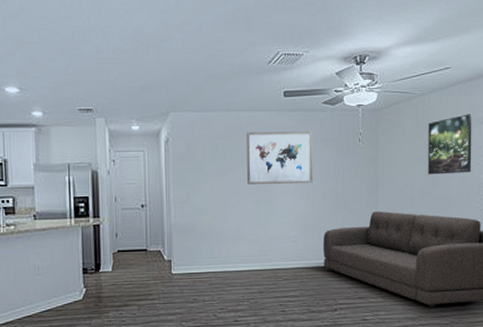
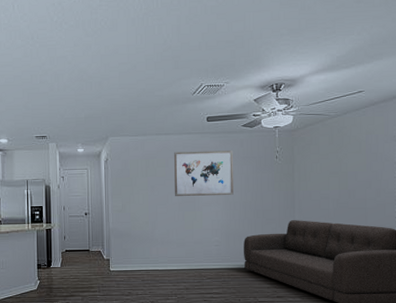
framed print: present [428,113,472,175] -> none [342,131,387,187]

